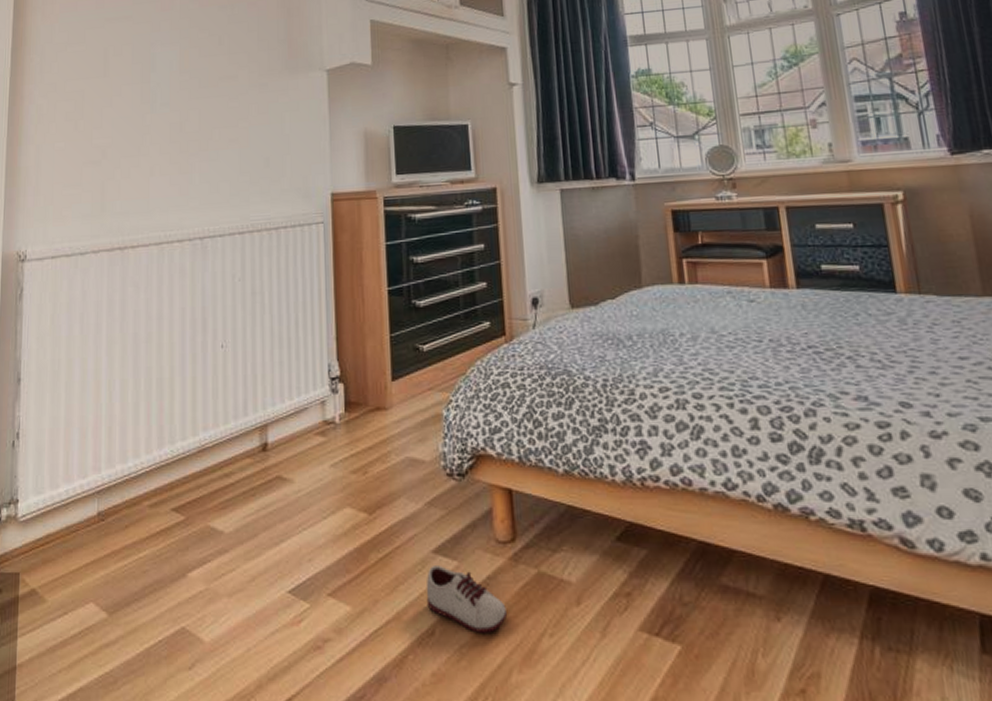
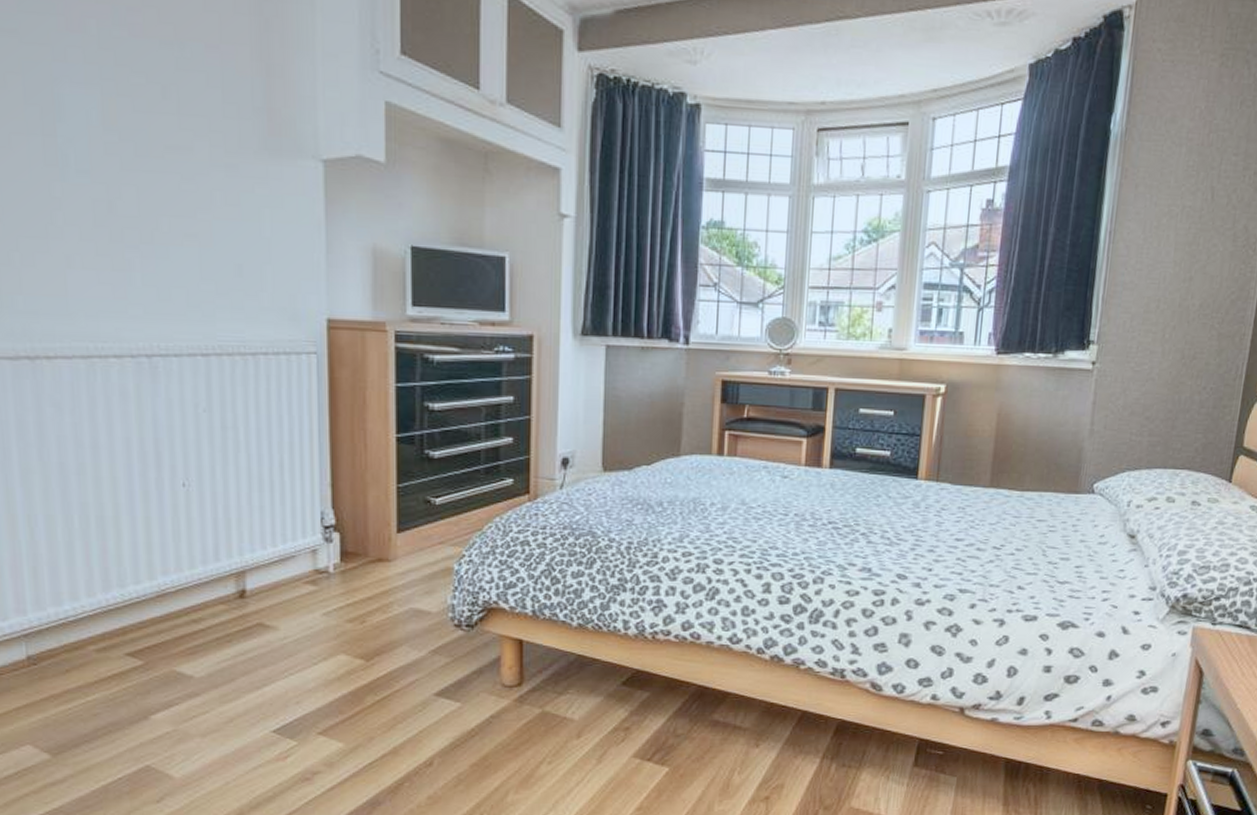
shoe: present [426,566,508,633] -> none [426,707,509,763]

